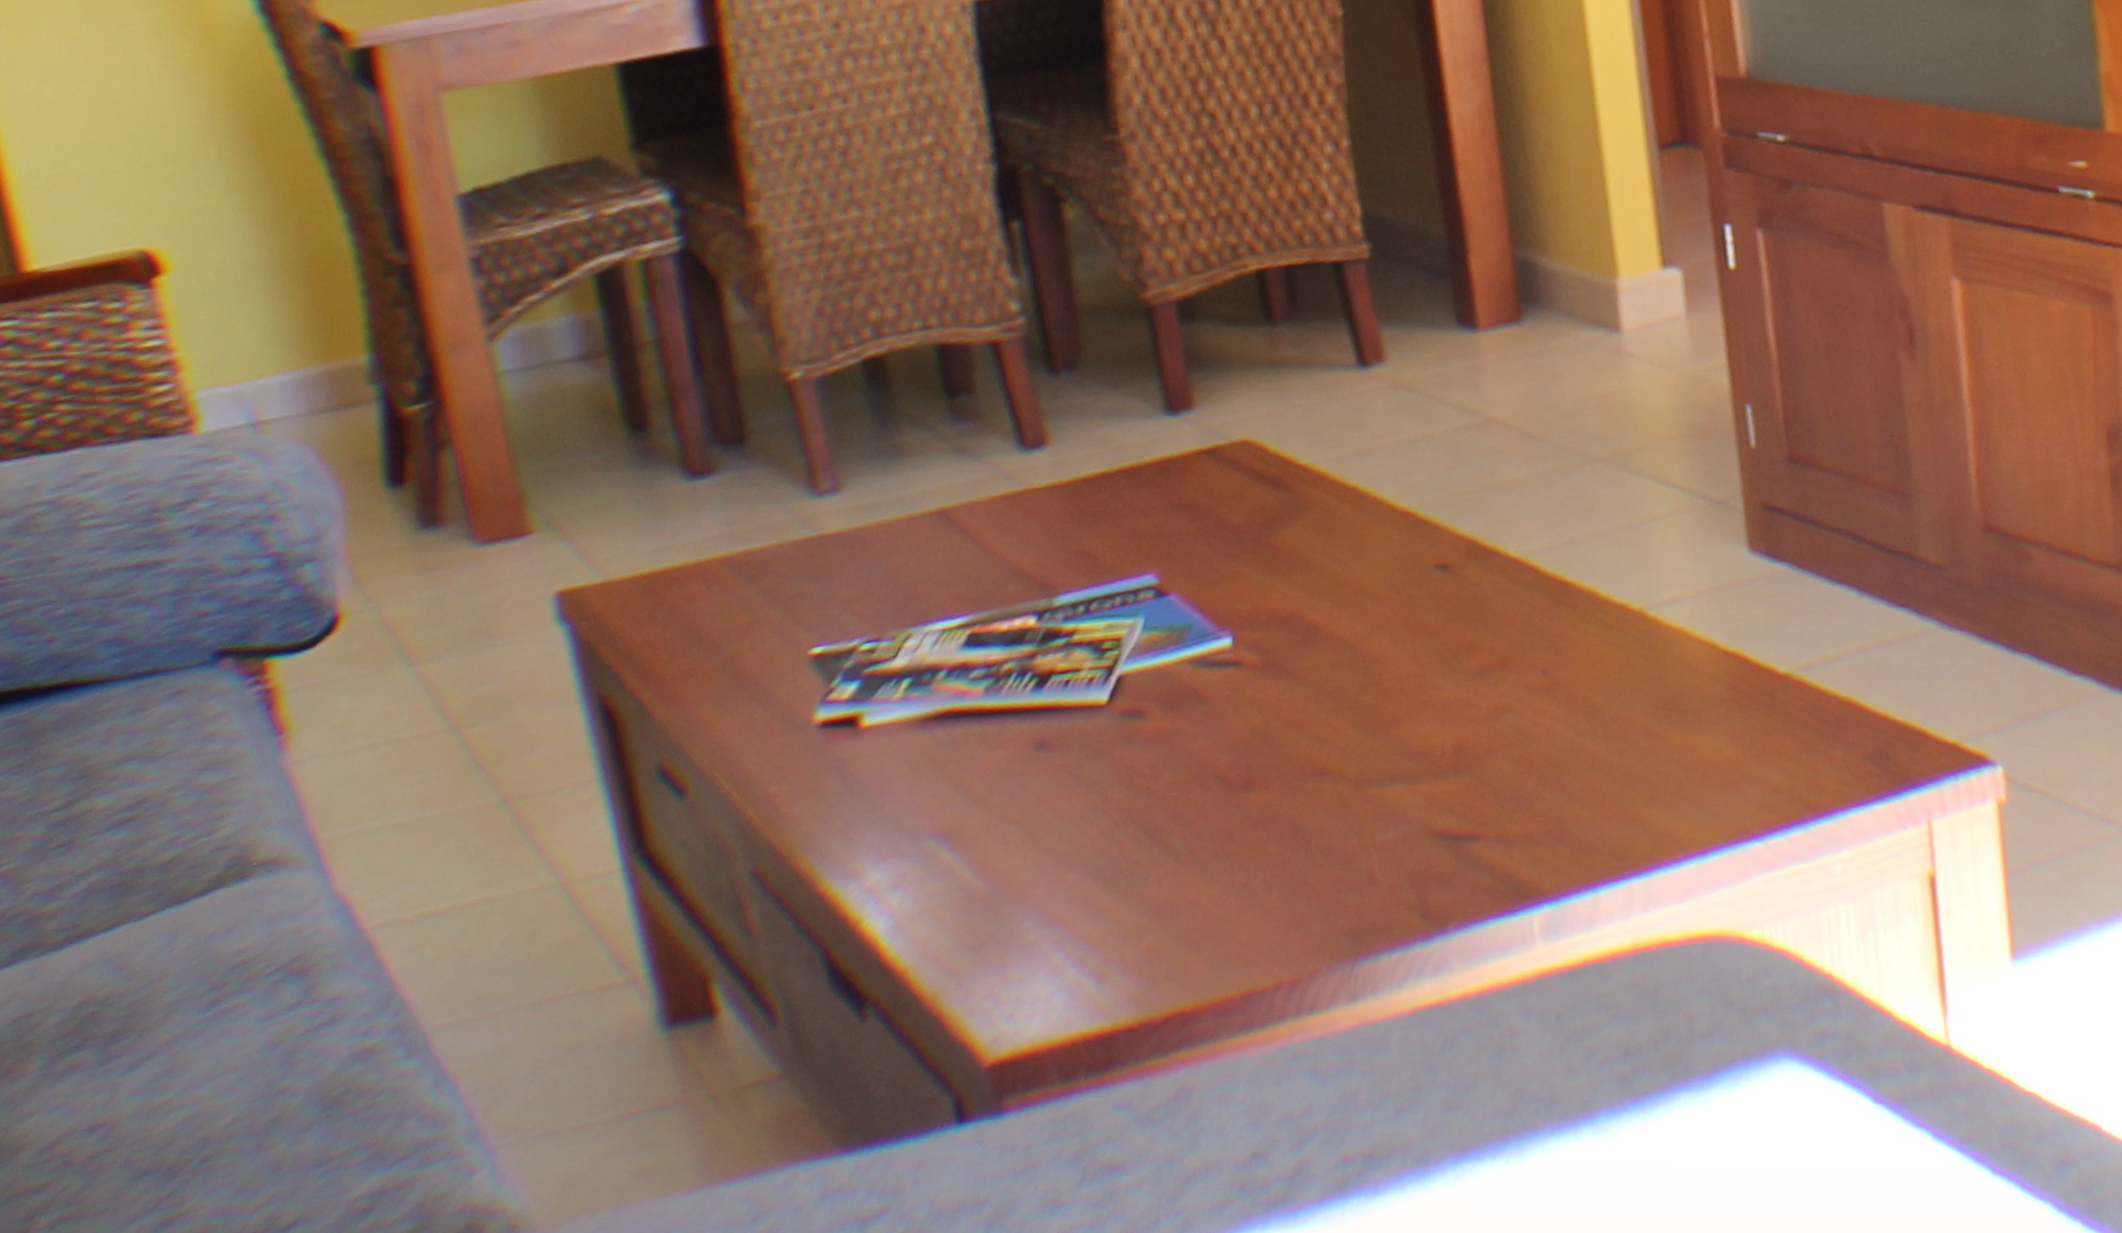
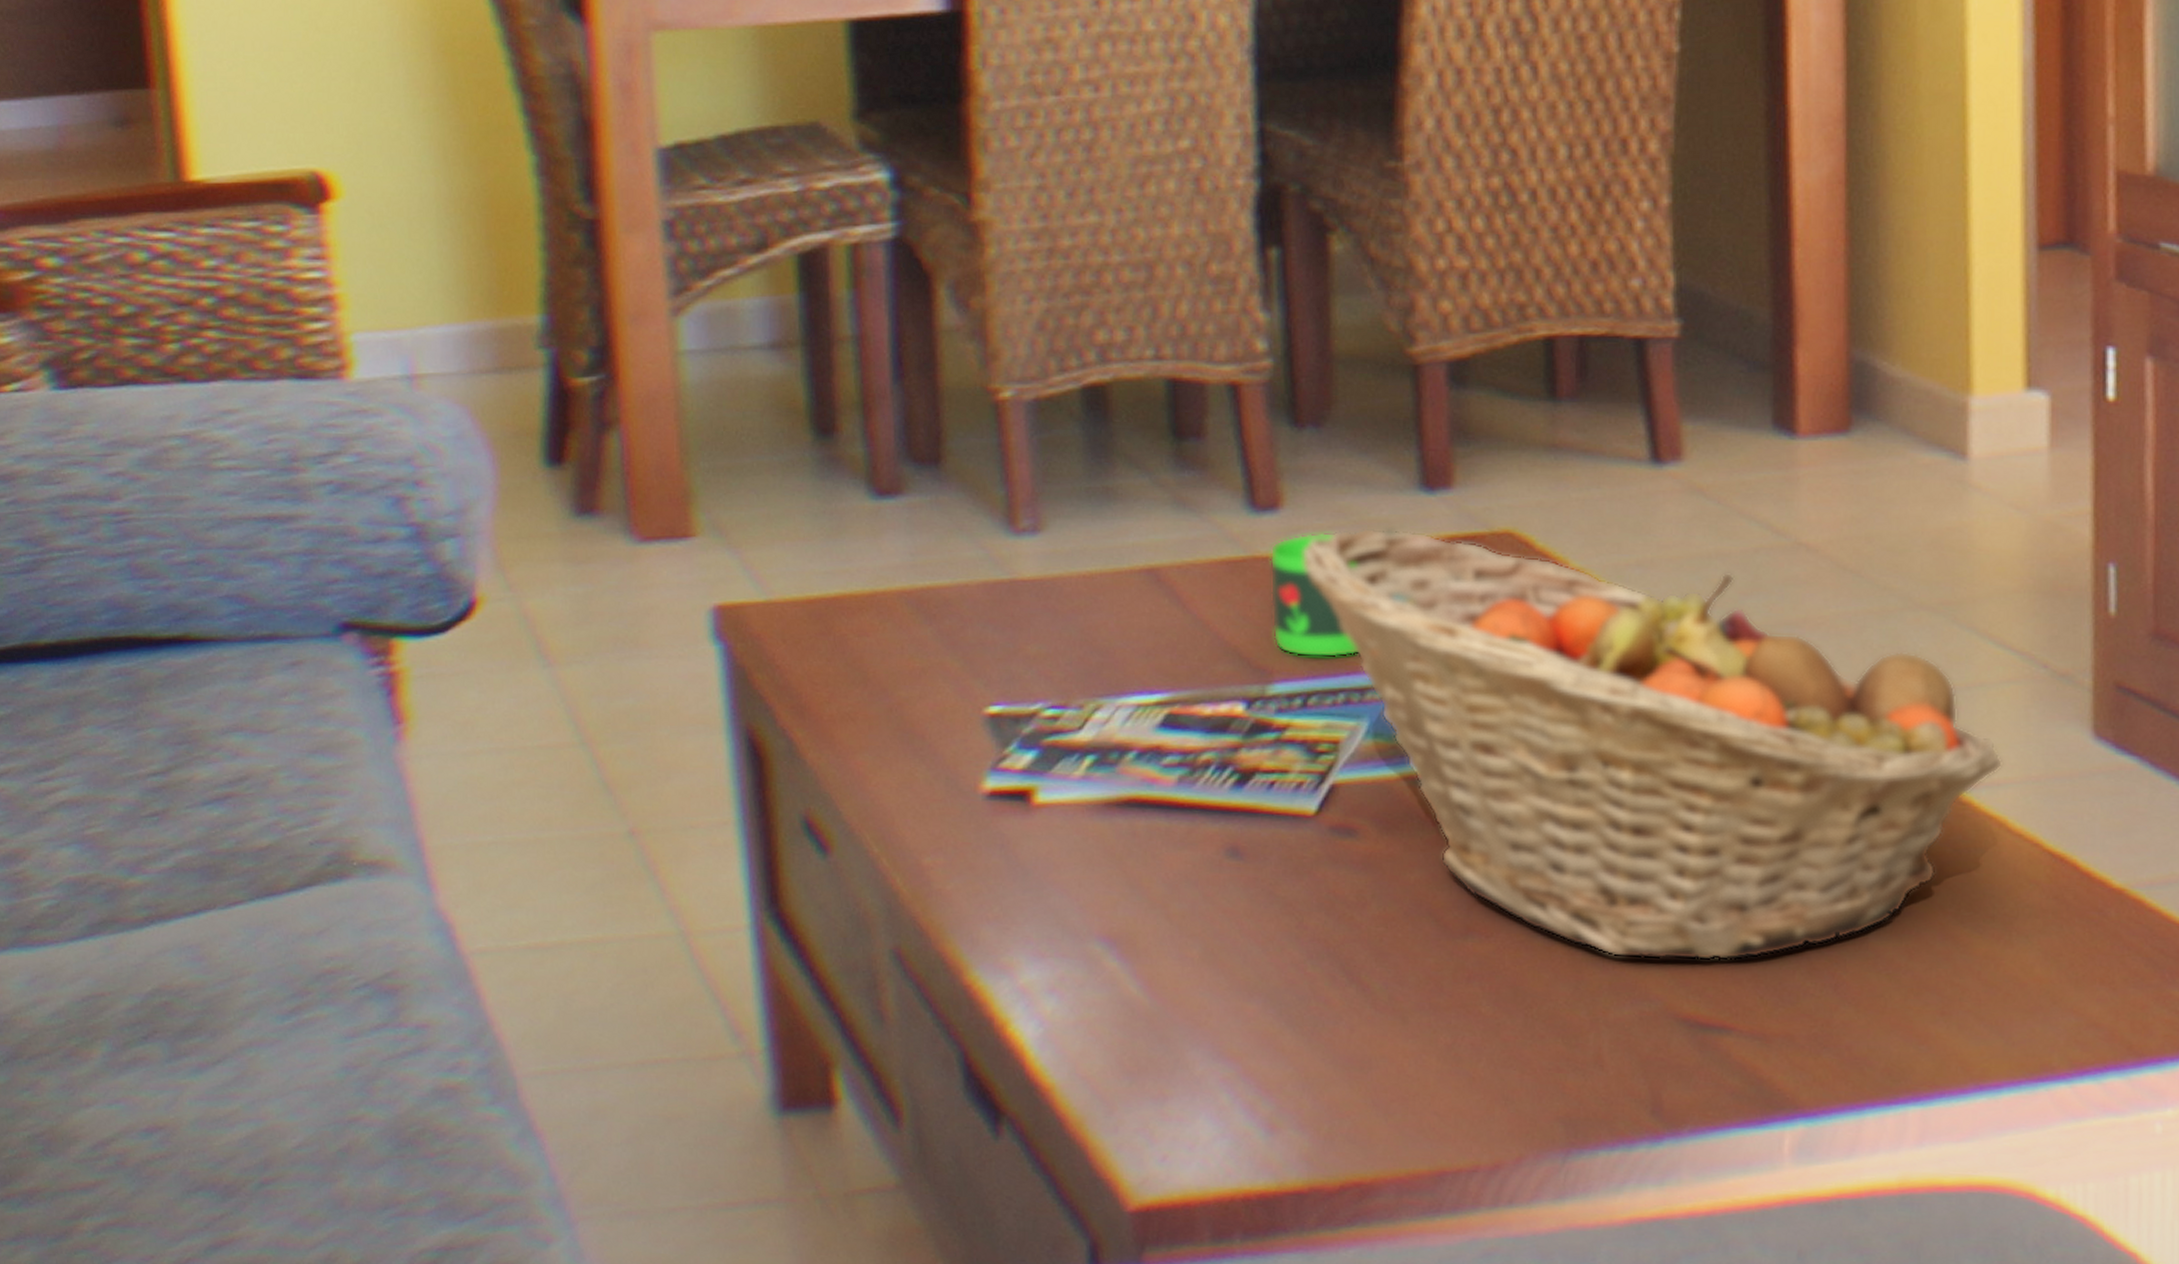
mug: none [1042,450,1153,570] -> present [1270,528,1401,658]
fruit basket: none [1071,450,1678,790] -> present [1303,527,2002,961]

